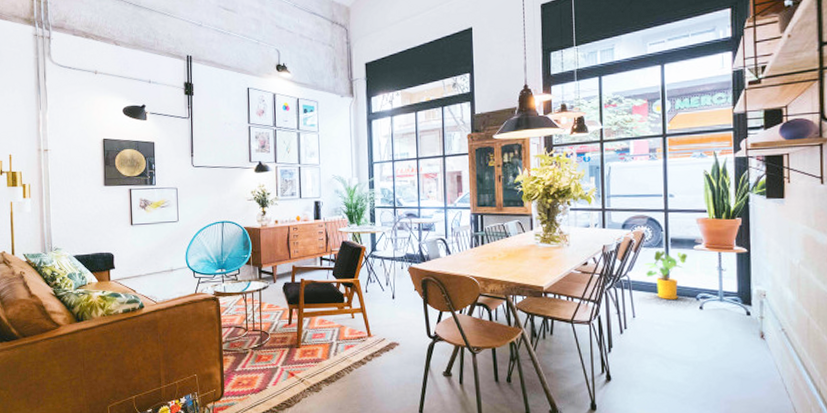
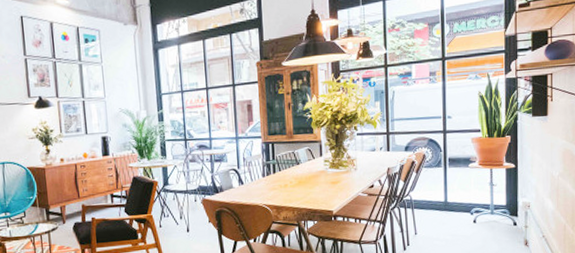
house plant: present [644,250,687,299] -> none [425,170,463,216]

